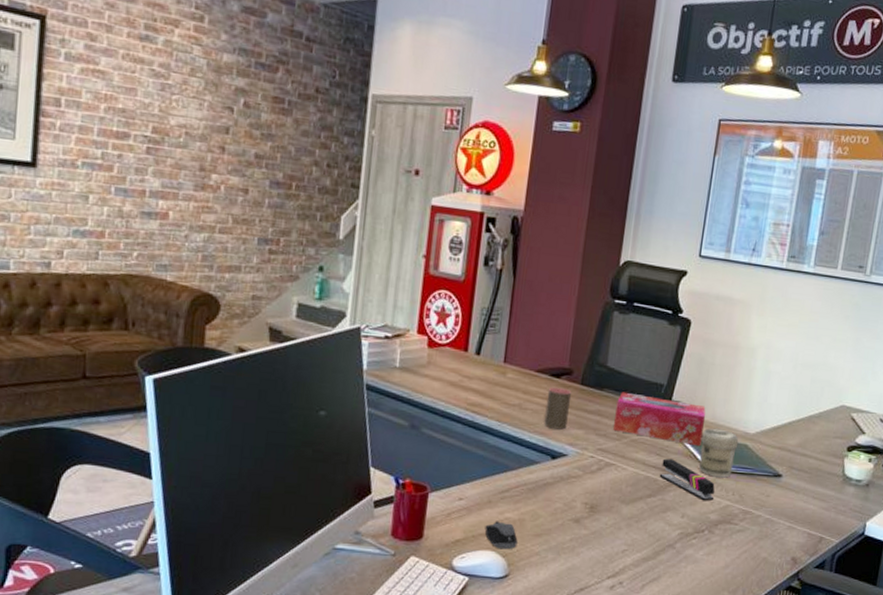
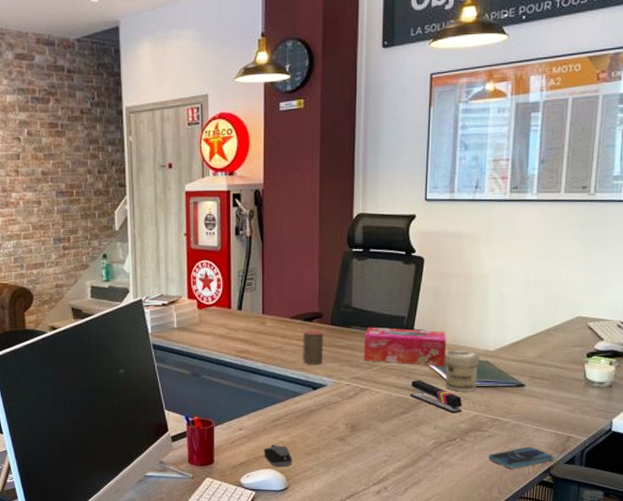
smartphone: none [736,545,804,570] -> present [488,446,554,469]

